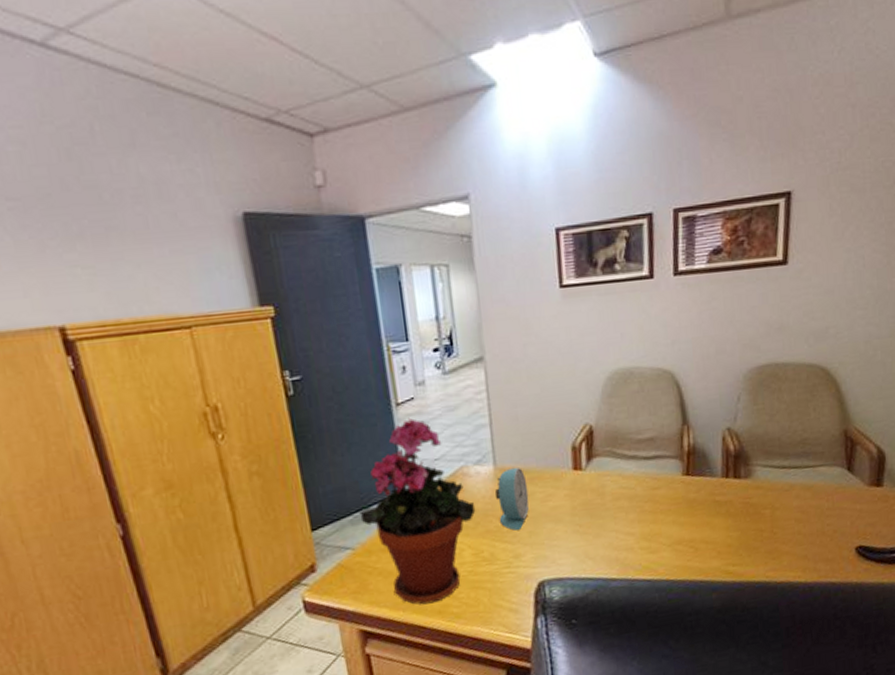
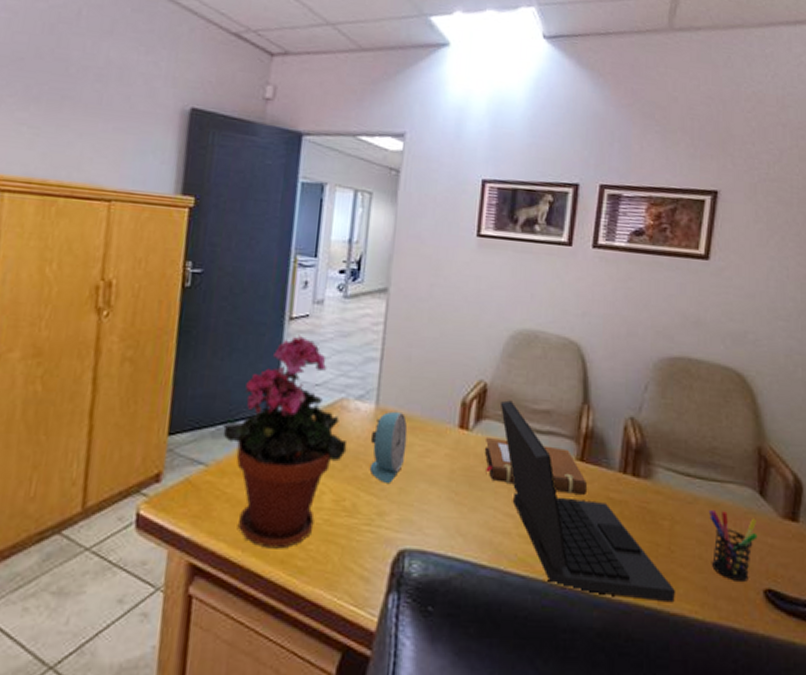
notebook: none [599,467,696,509] -> present [484,436,588,496]
laptop: none [606,436,781,583] -> present [499,400,676,603]
pen holder: none [803,491,848,546] -> present [708,509,758,582]

